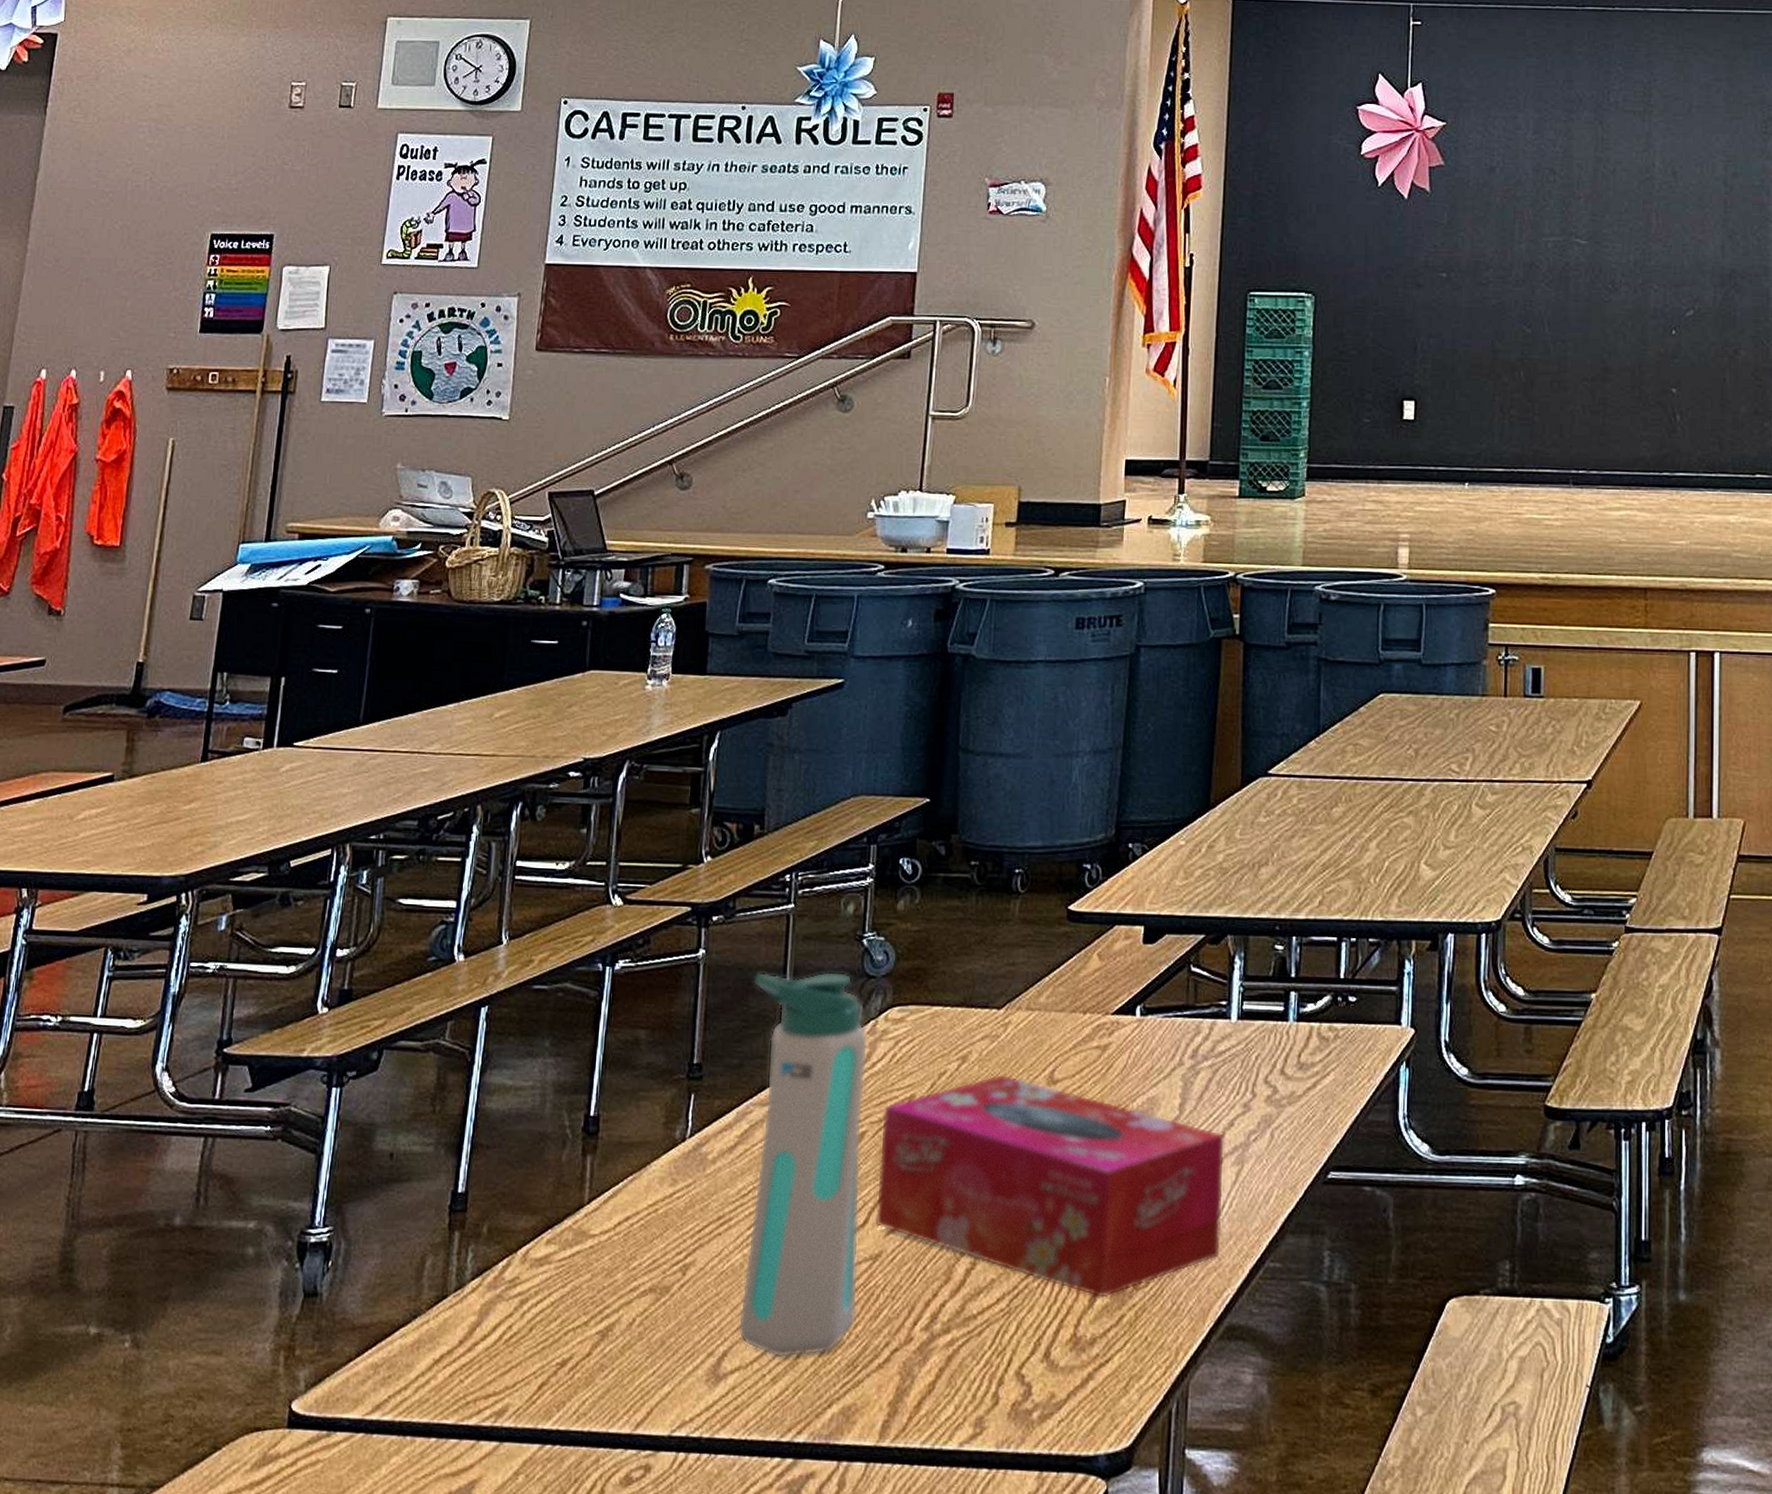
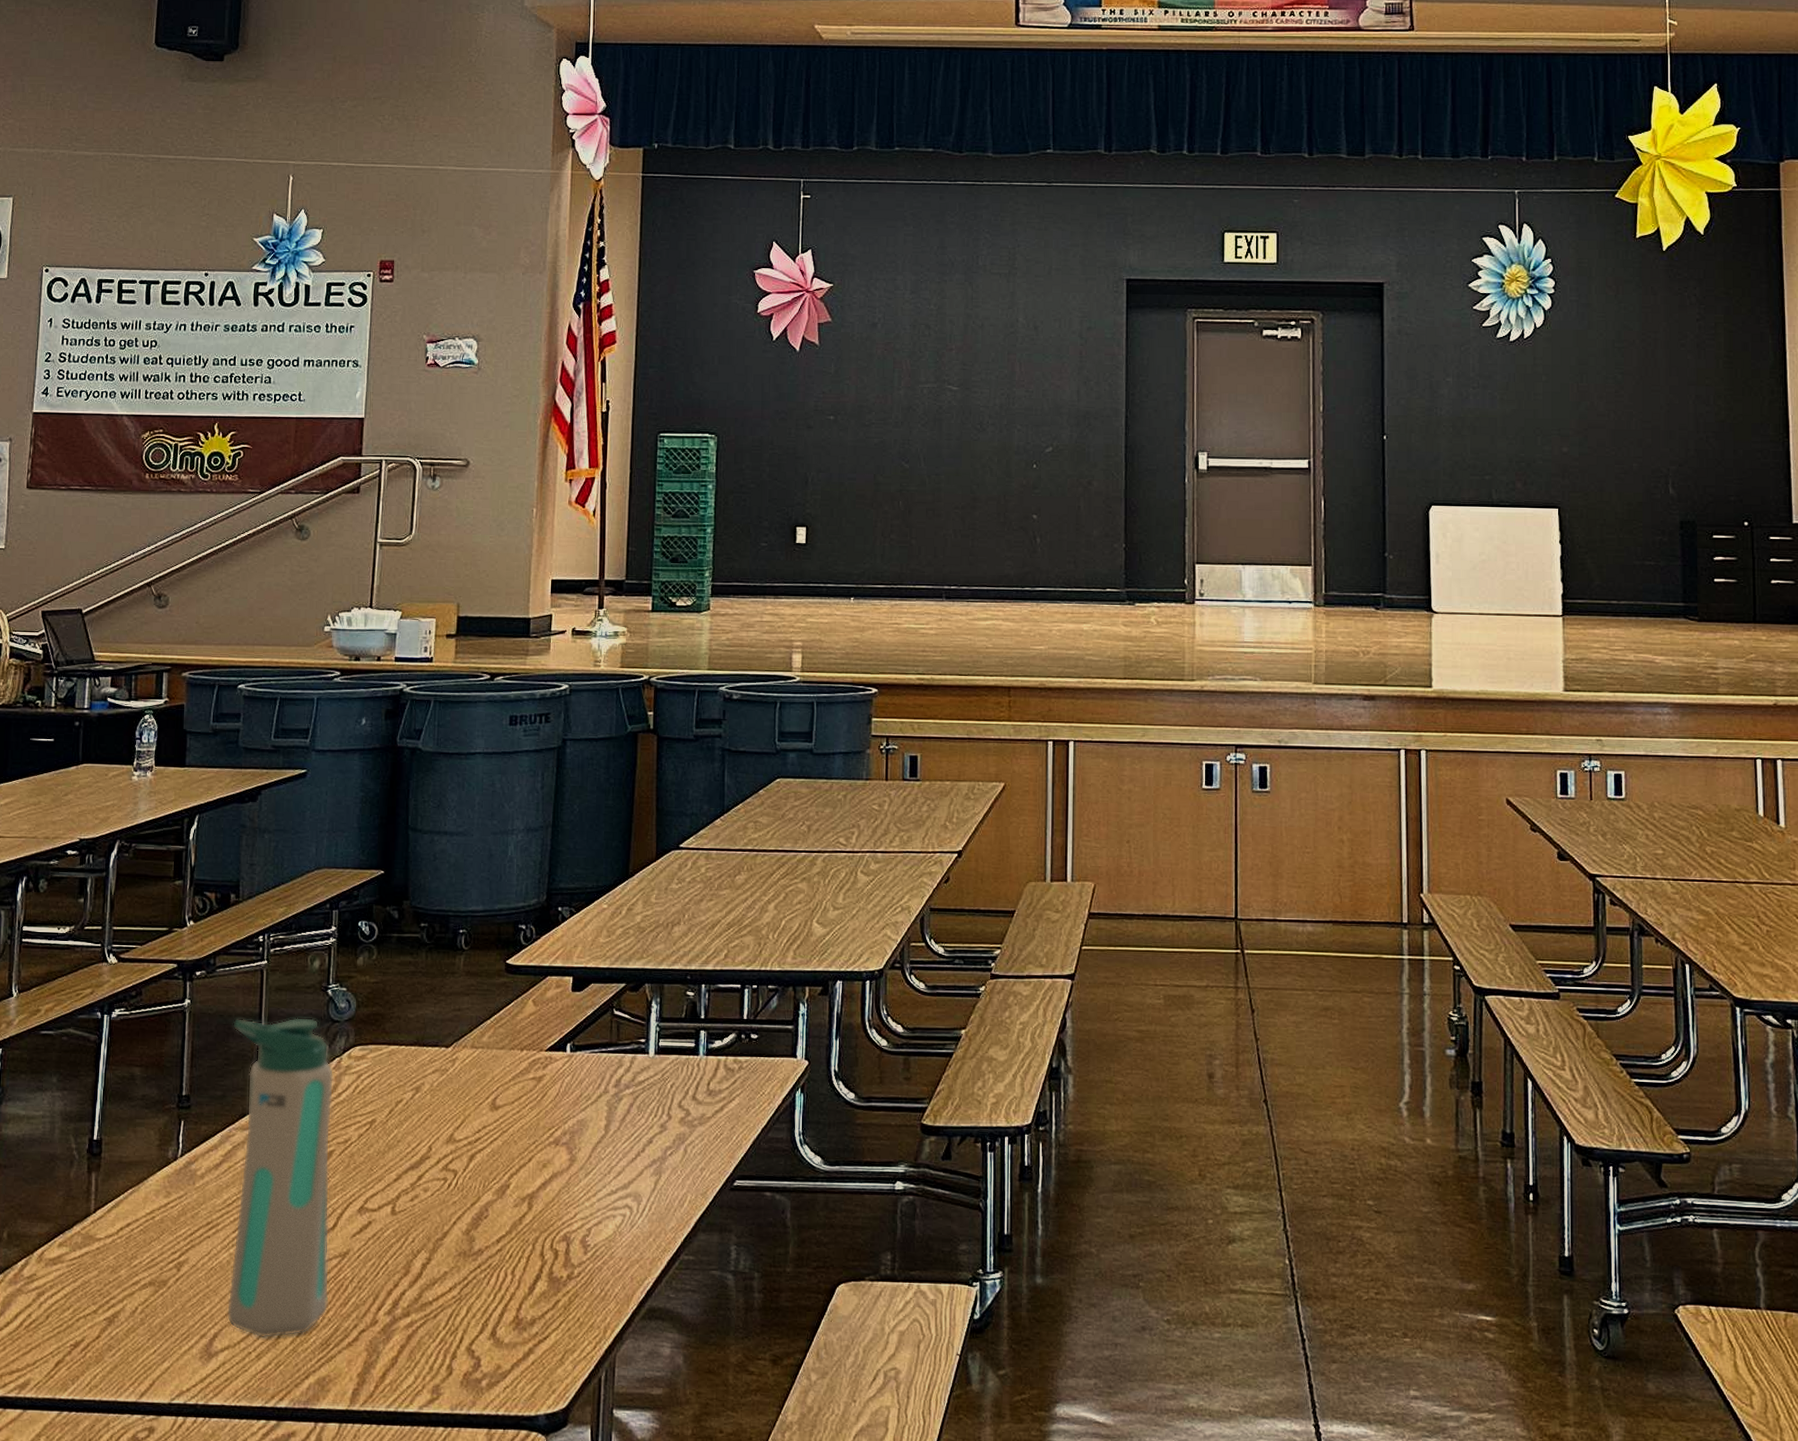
tissue box: present [875,1074,1226,1299] -> none [343,1101,645,1287]

